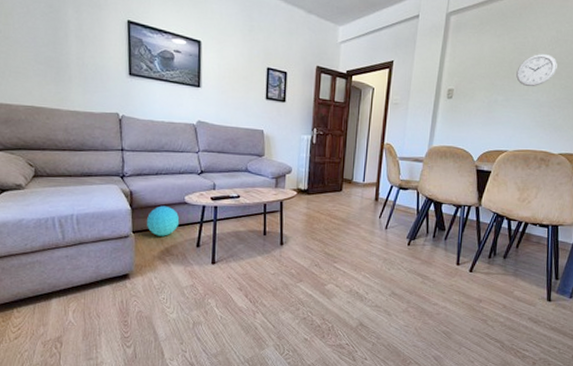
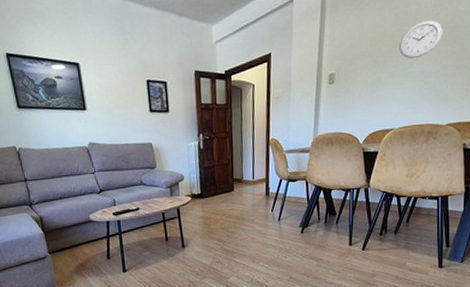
ball: present [147,205,180,236] -> none [59,226,89,254]

